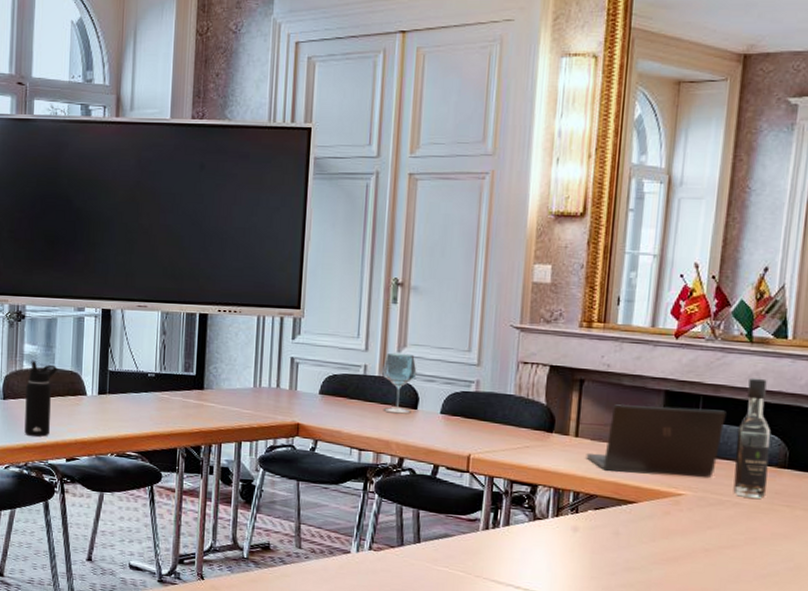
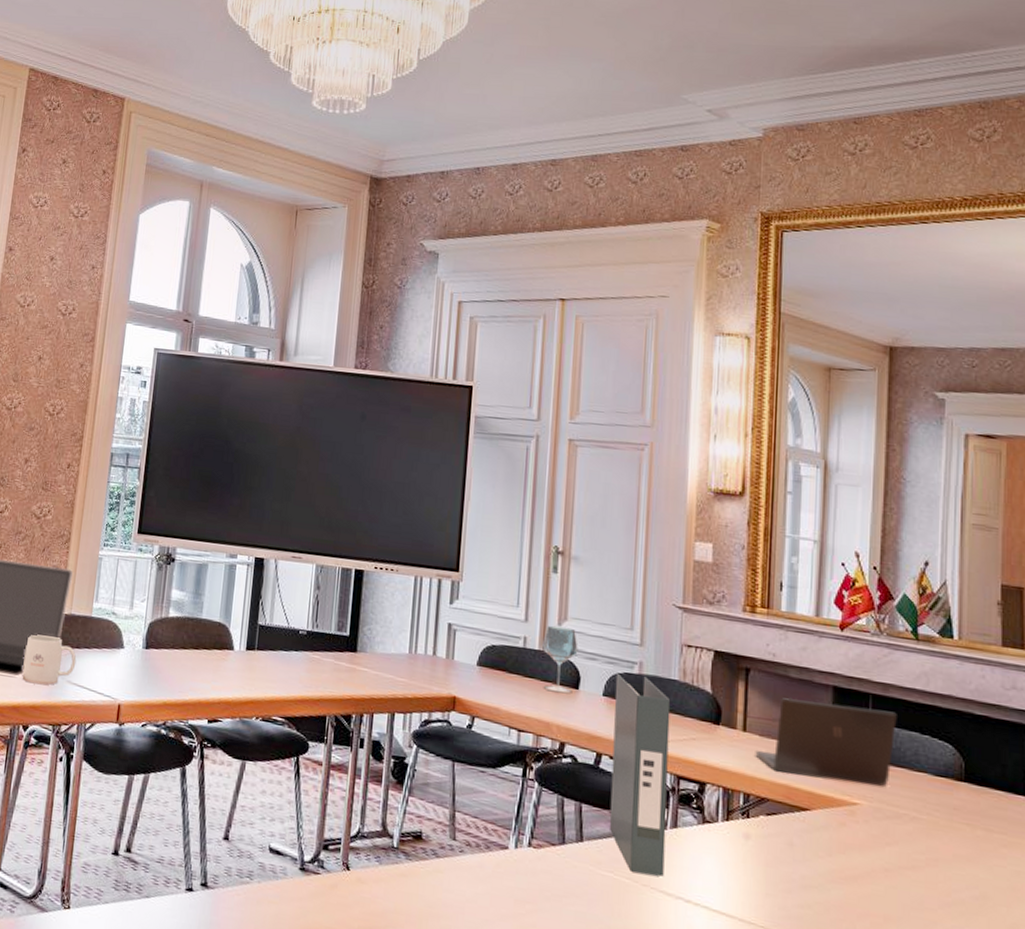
water bottle: present [24,360,58,437] -> none [165,608,206,693]
binder: none [445,392,506,568] -> present [609,673,671,877]
bottle: present [733,378,772,499] -> none [909,678,945,814]

